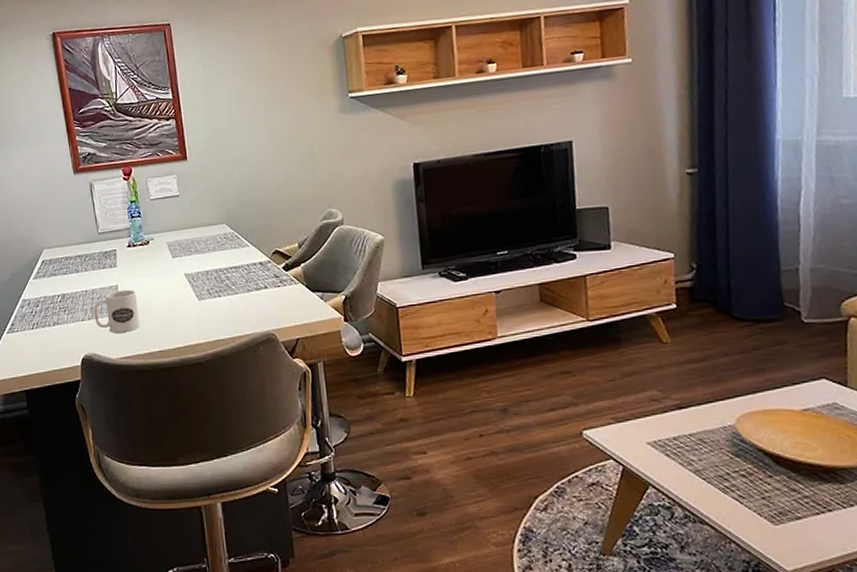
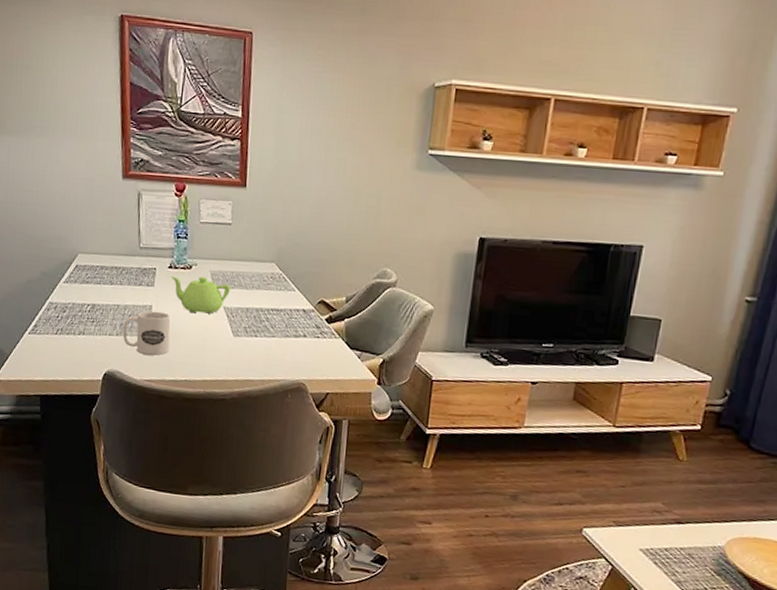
teapot: none [130,249,189,284] -> present [170,276,231,314]

